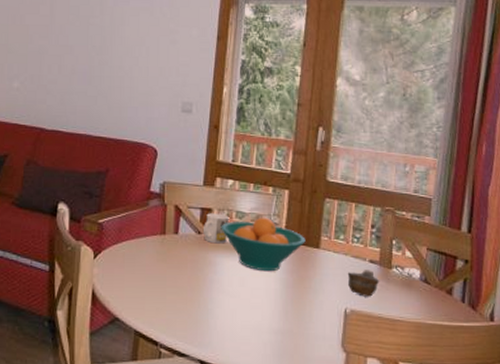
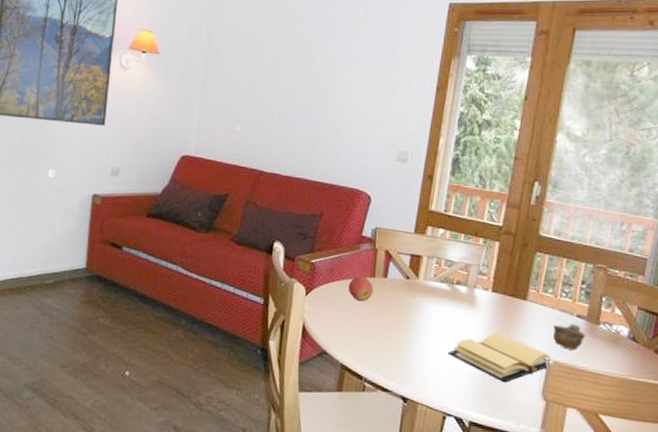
apple: none [138,234,164,261] -> present [348,276,373,302]
mug: present [202,213,228,244] -> none [411,260,437,290]
fruit bowl: present [221,217,306,272] -> none [429,266,513,320]
book: none [244,284,348,337] -> present [448,332,551,383]

